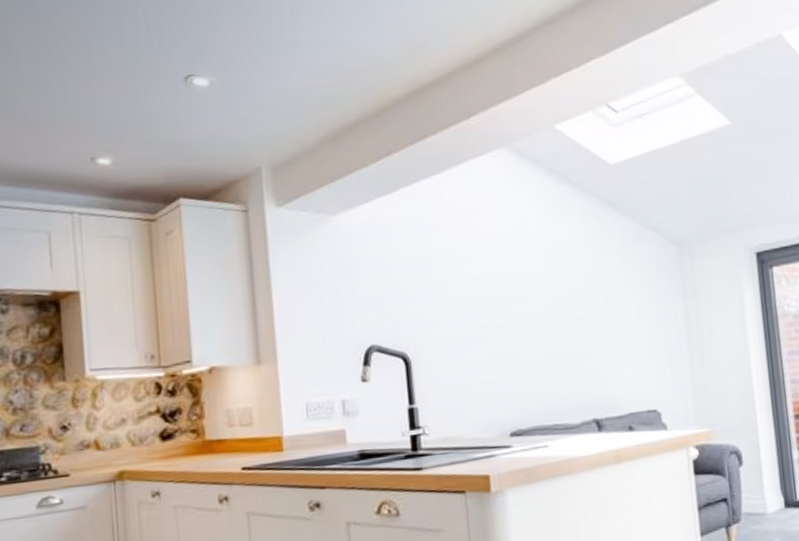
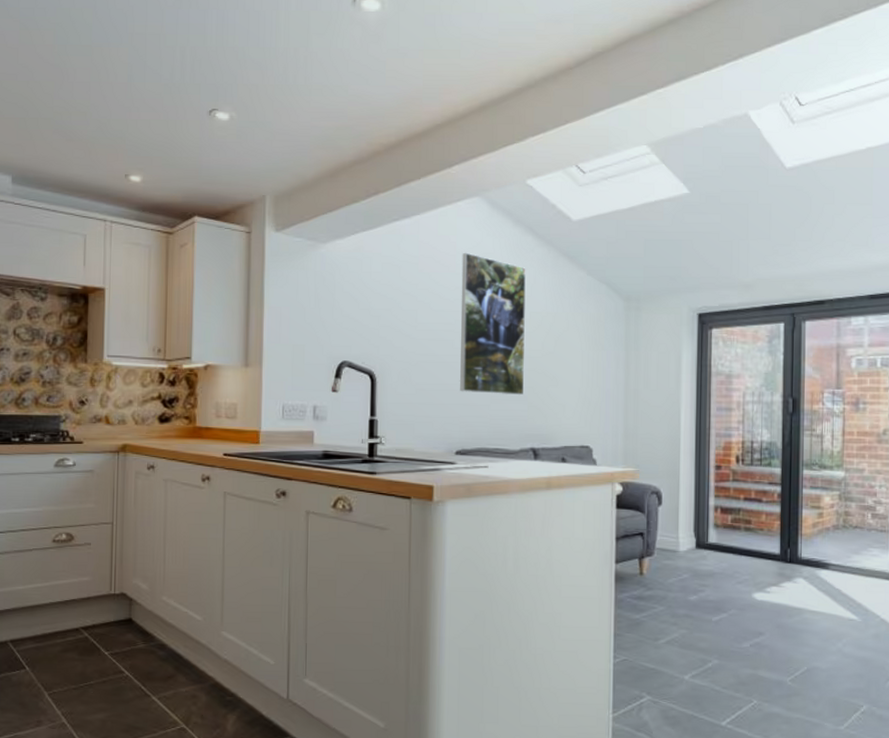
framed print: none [492,210,579,366] -> present [459,252,526,396]

